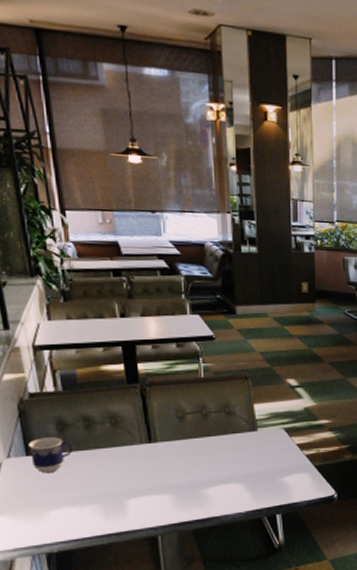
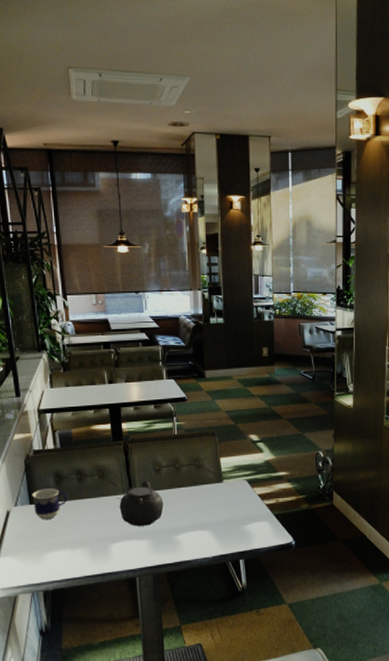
teapot: none [133,428,189,480] -> present [116,480,164,526]

